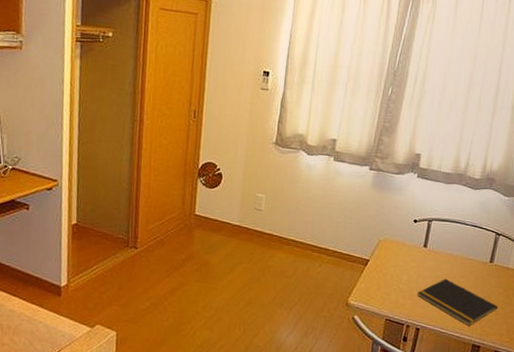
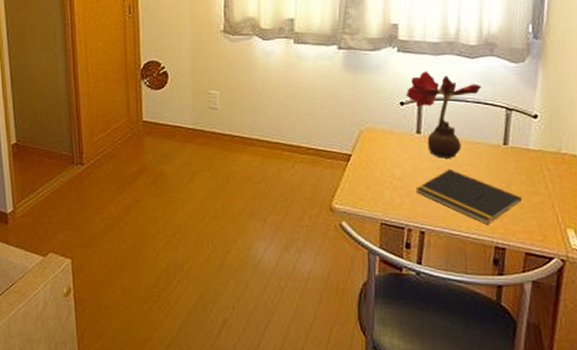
flower: none [419,196,480,270] -> present [405,71,482,158]

